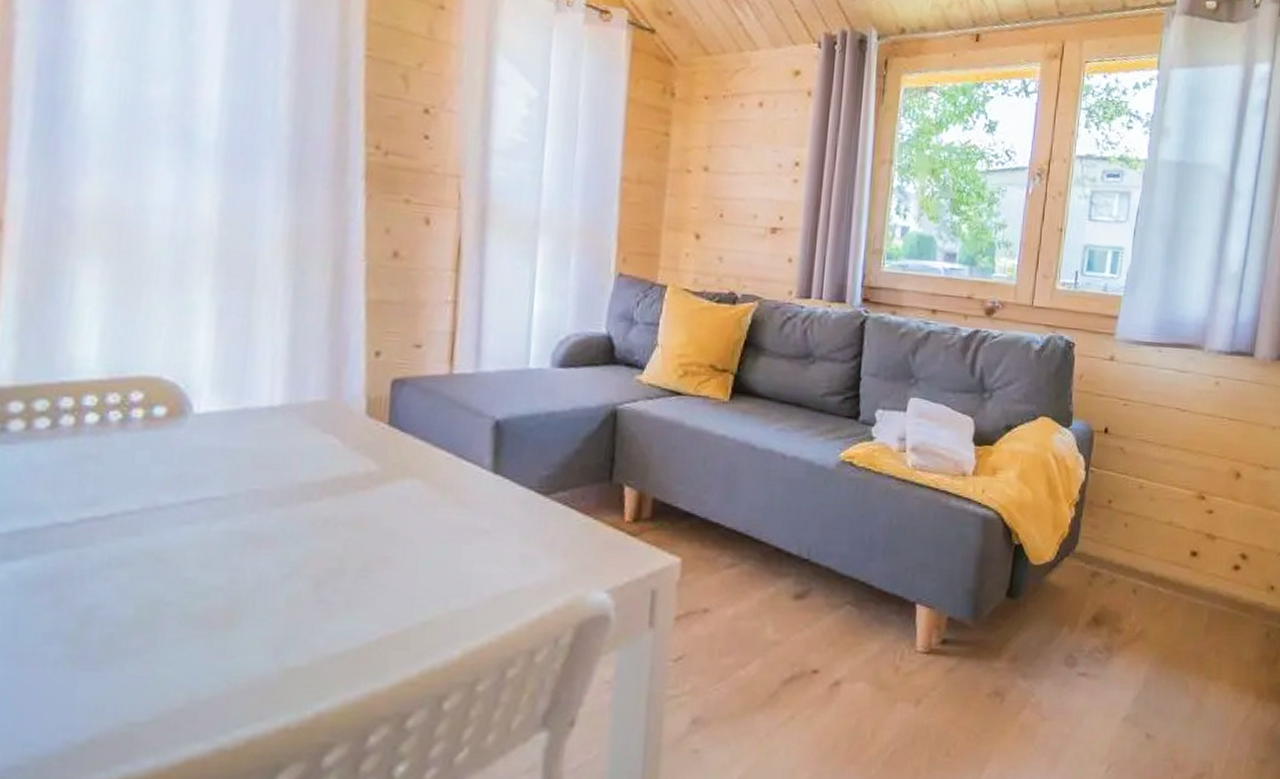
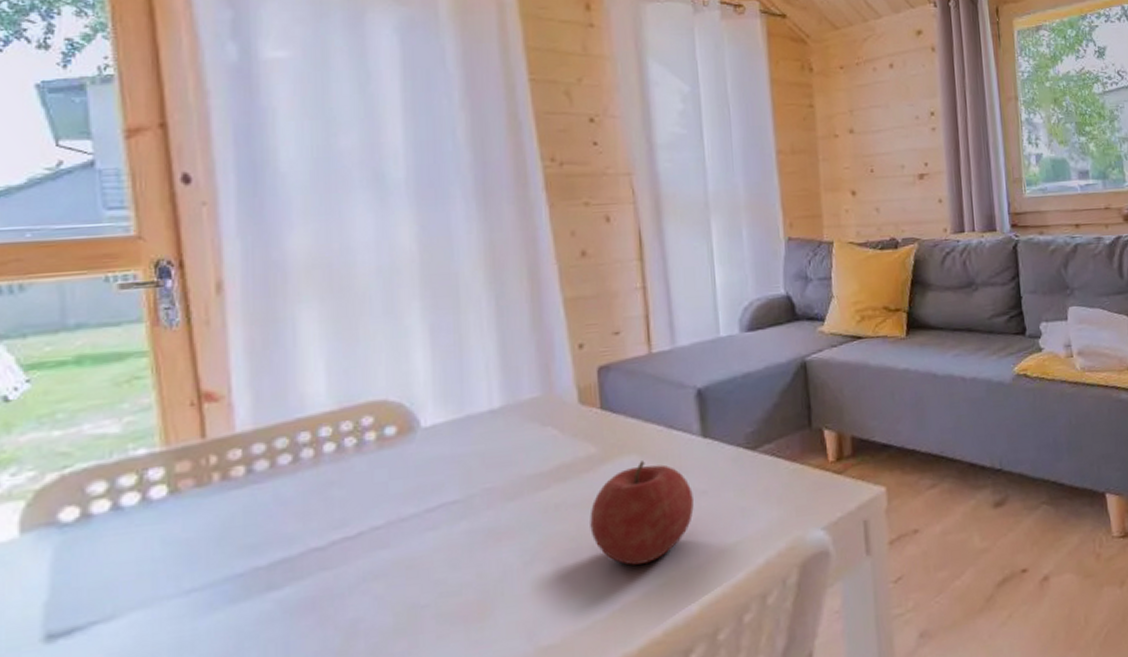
fruit: none [357,487,474,597] -> present [590,461,694,565]

